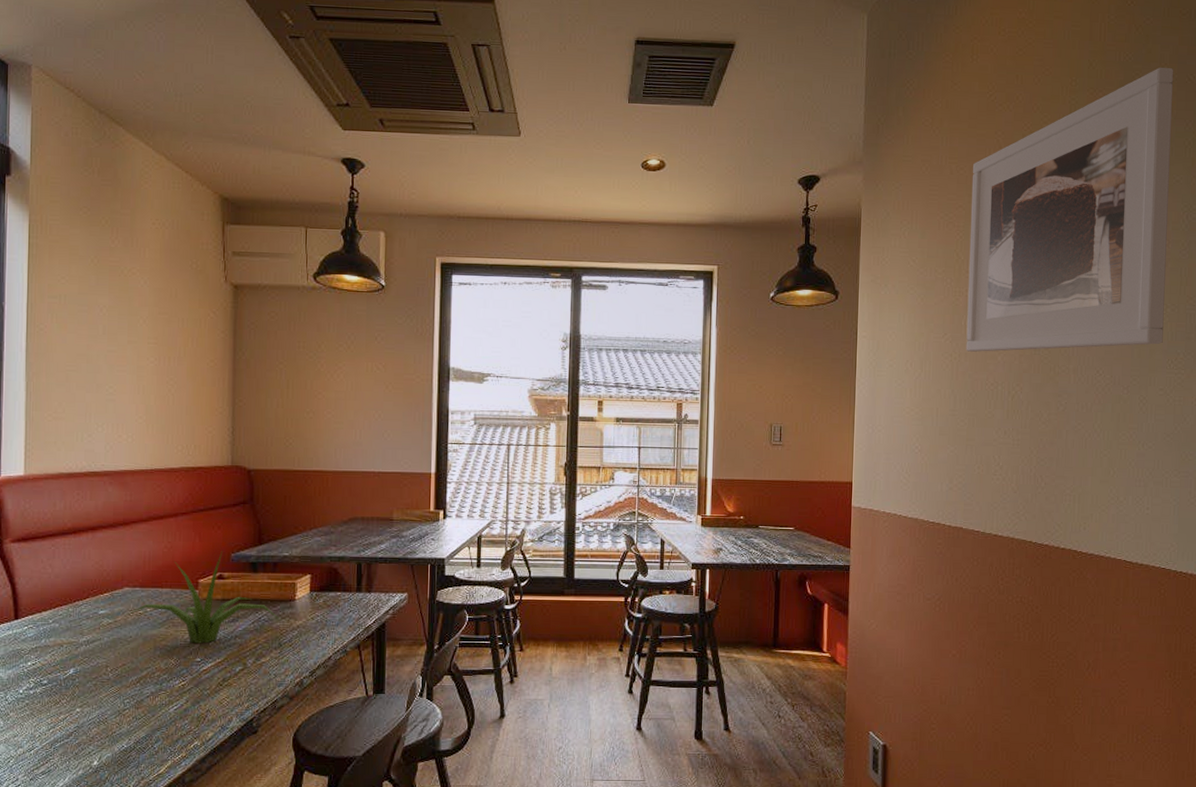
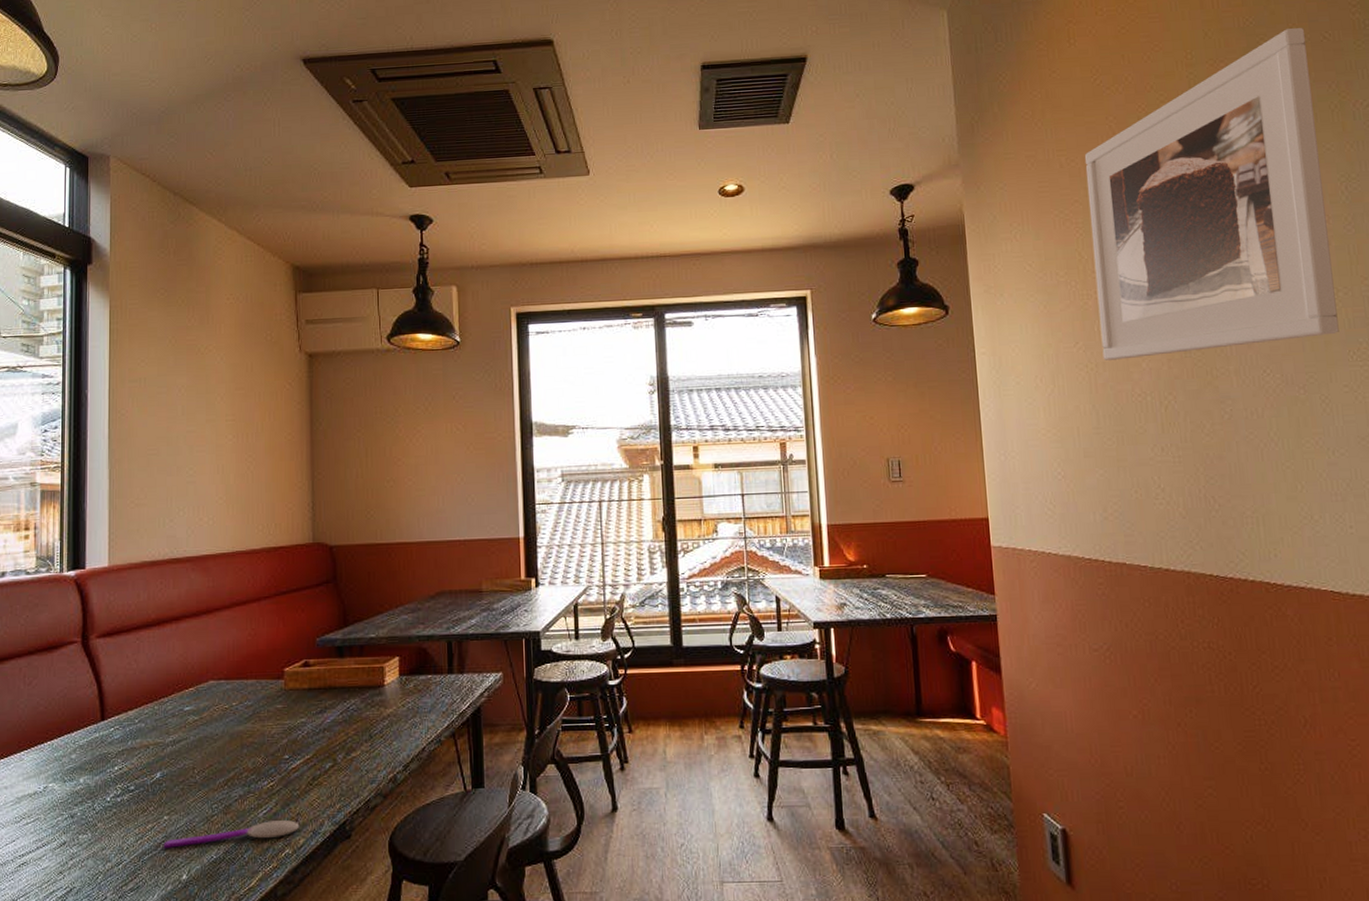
spoon: none [75,715,209,737] -> present [163,819,300,848]
plant: present [124,551,278,644] -> none [210,636,367,739]

